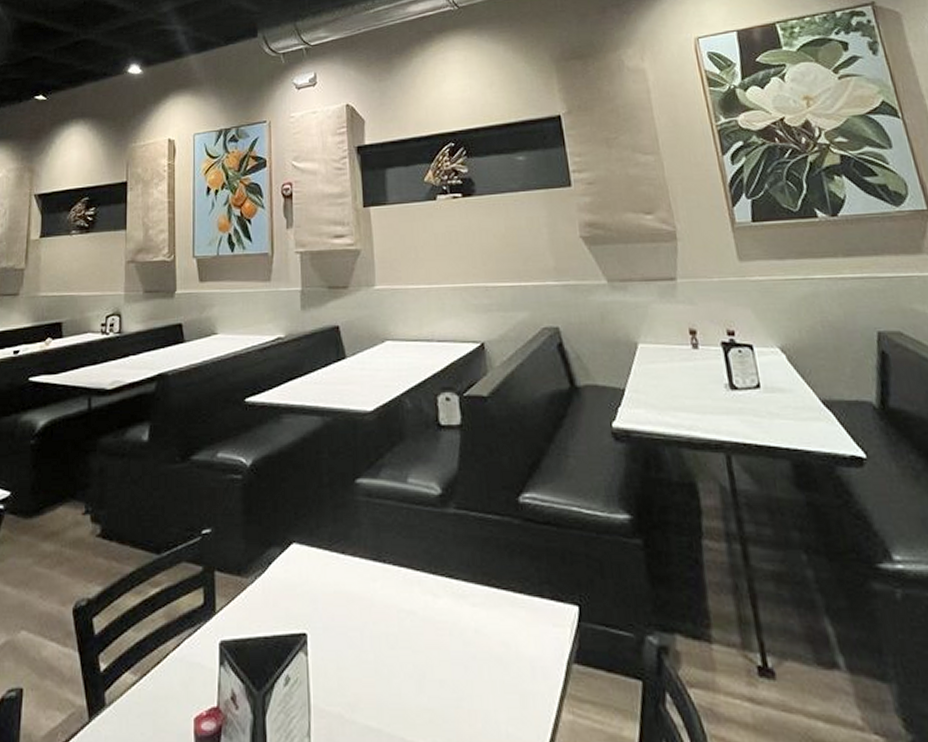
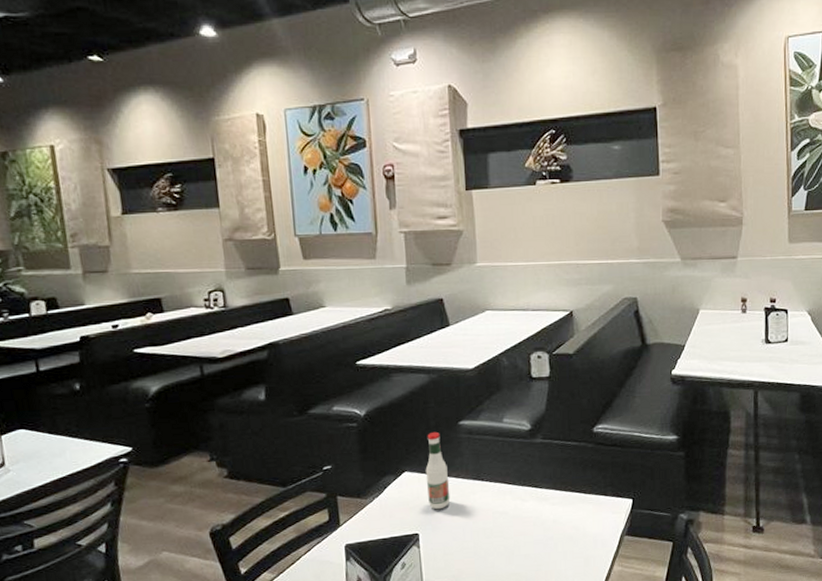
tabasco sauce: none [316,491,346,600] -> present [425,431,451,510]

